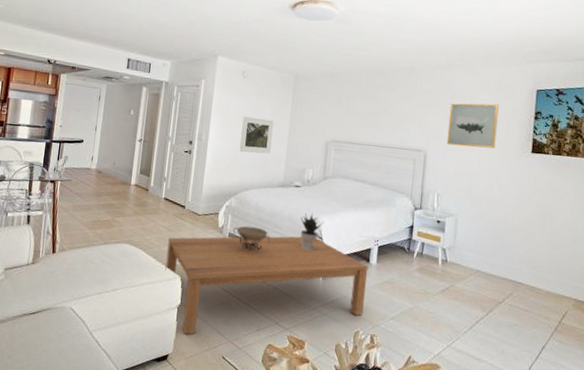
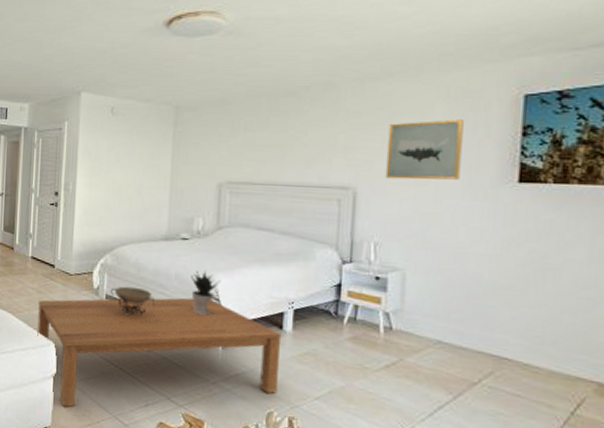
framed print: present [239,116,274,154] -> none [112,160,152,202]

